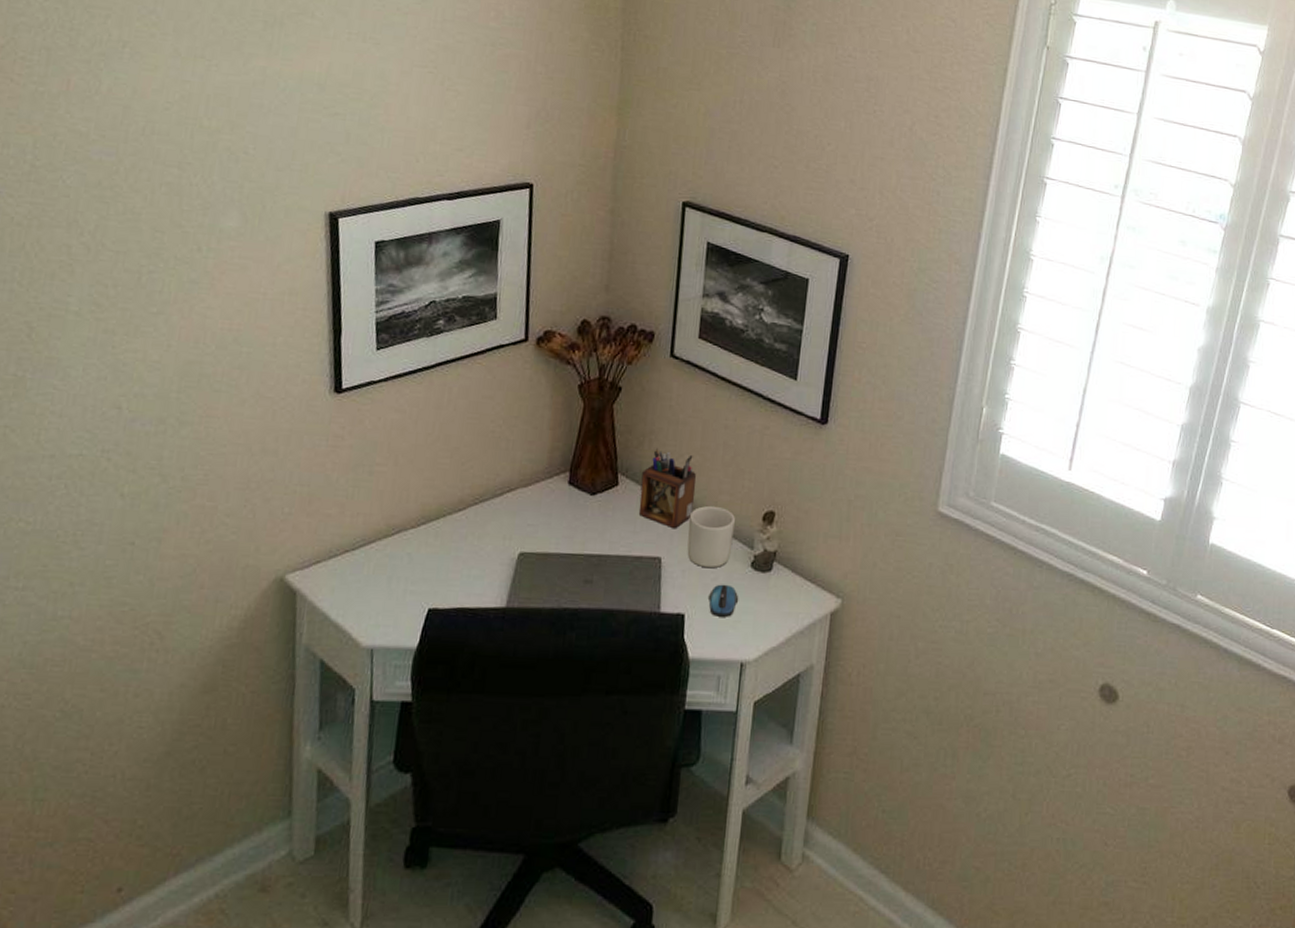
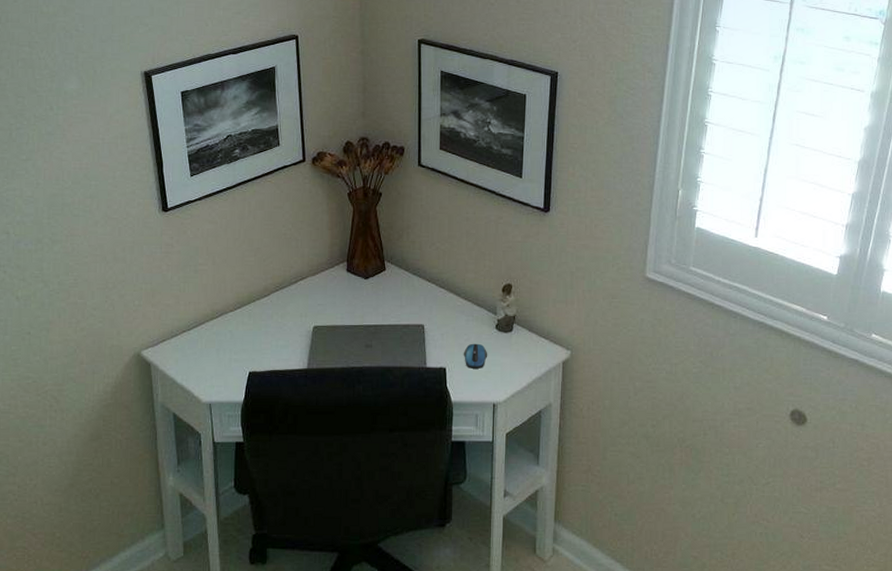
desk organizer: present [639,449,696,529] -> none [403,240,446,302]
mug: present [687,505,736,569] -> none [443,282,481,332]

